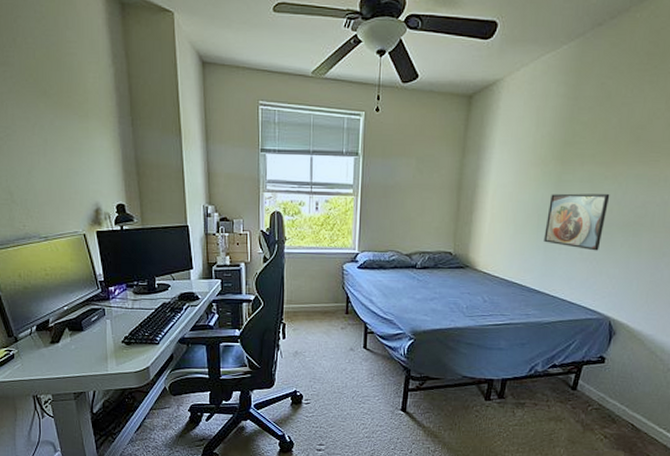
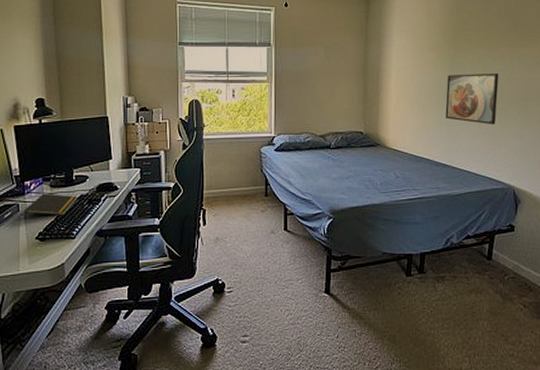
notepad: none [109,299,161,324] -> present [23,193,78,220]

